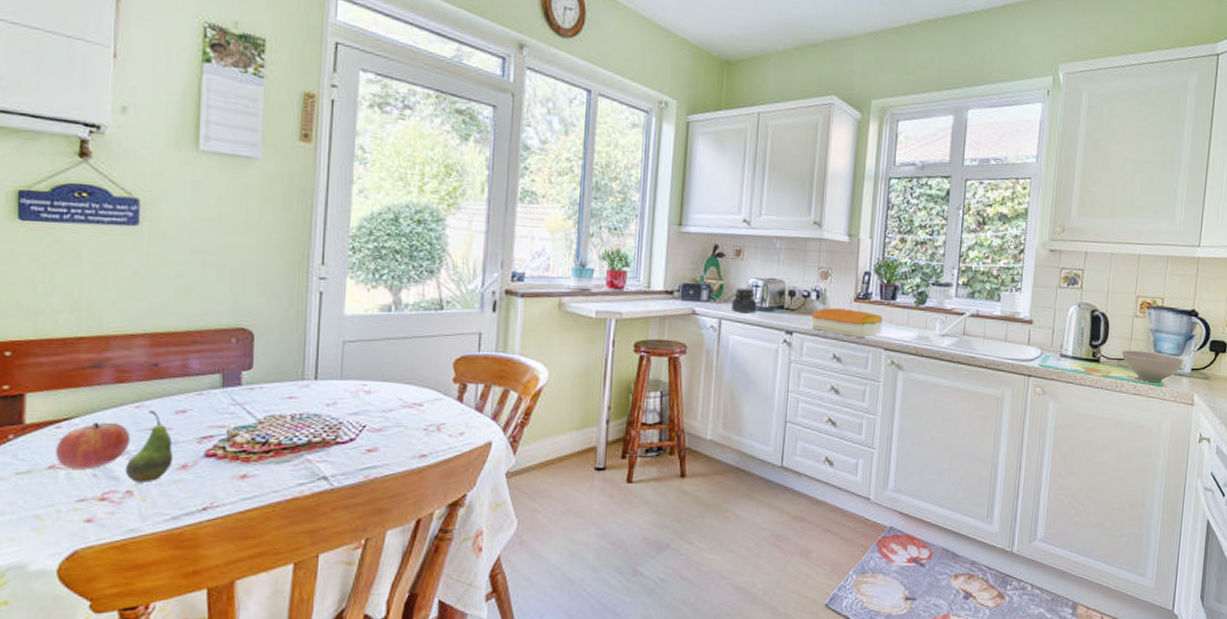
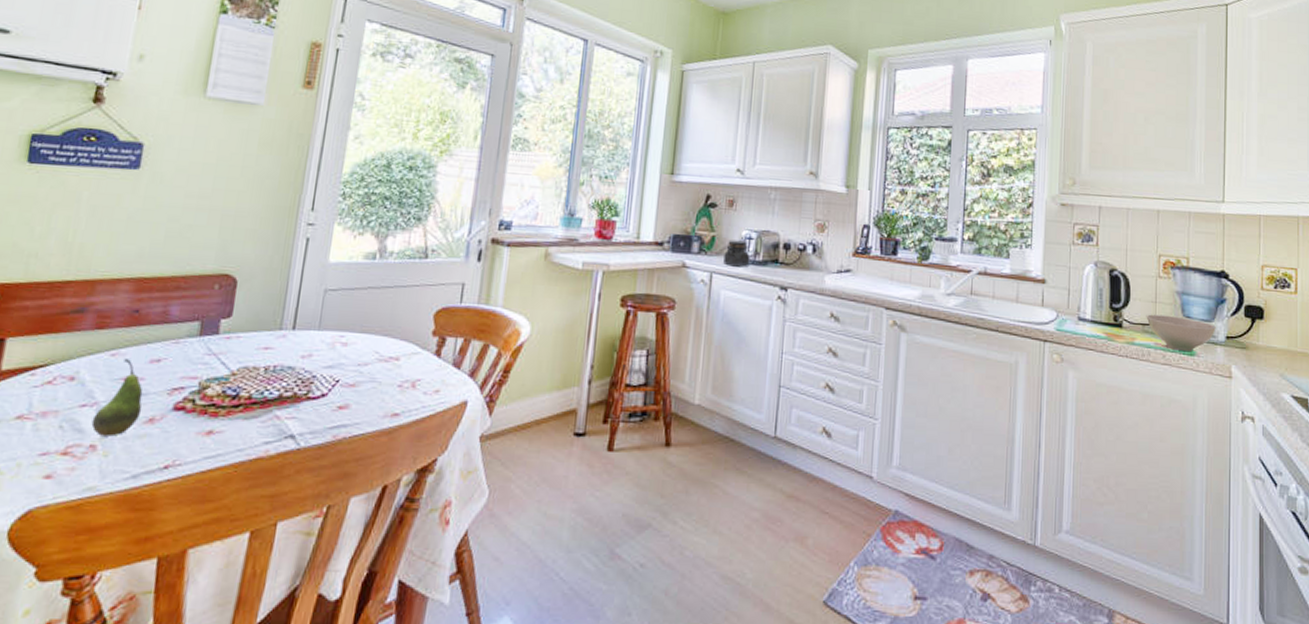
fruit: present [56,421,131,469] -> none [25,369,103,421]
bread loaf: present [811,308,883,338] -> none [807,262,883,296]

